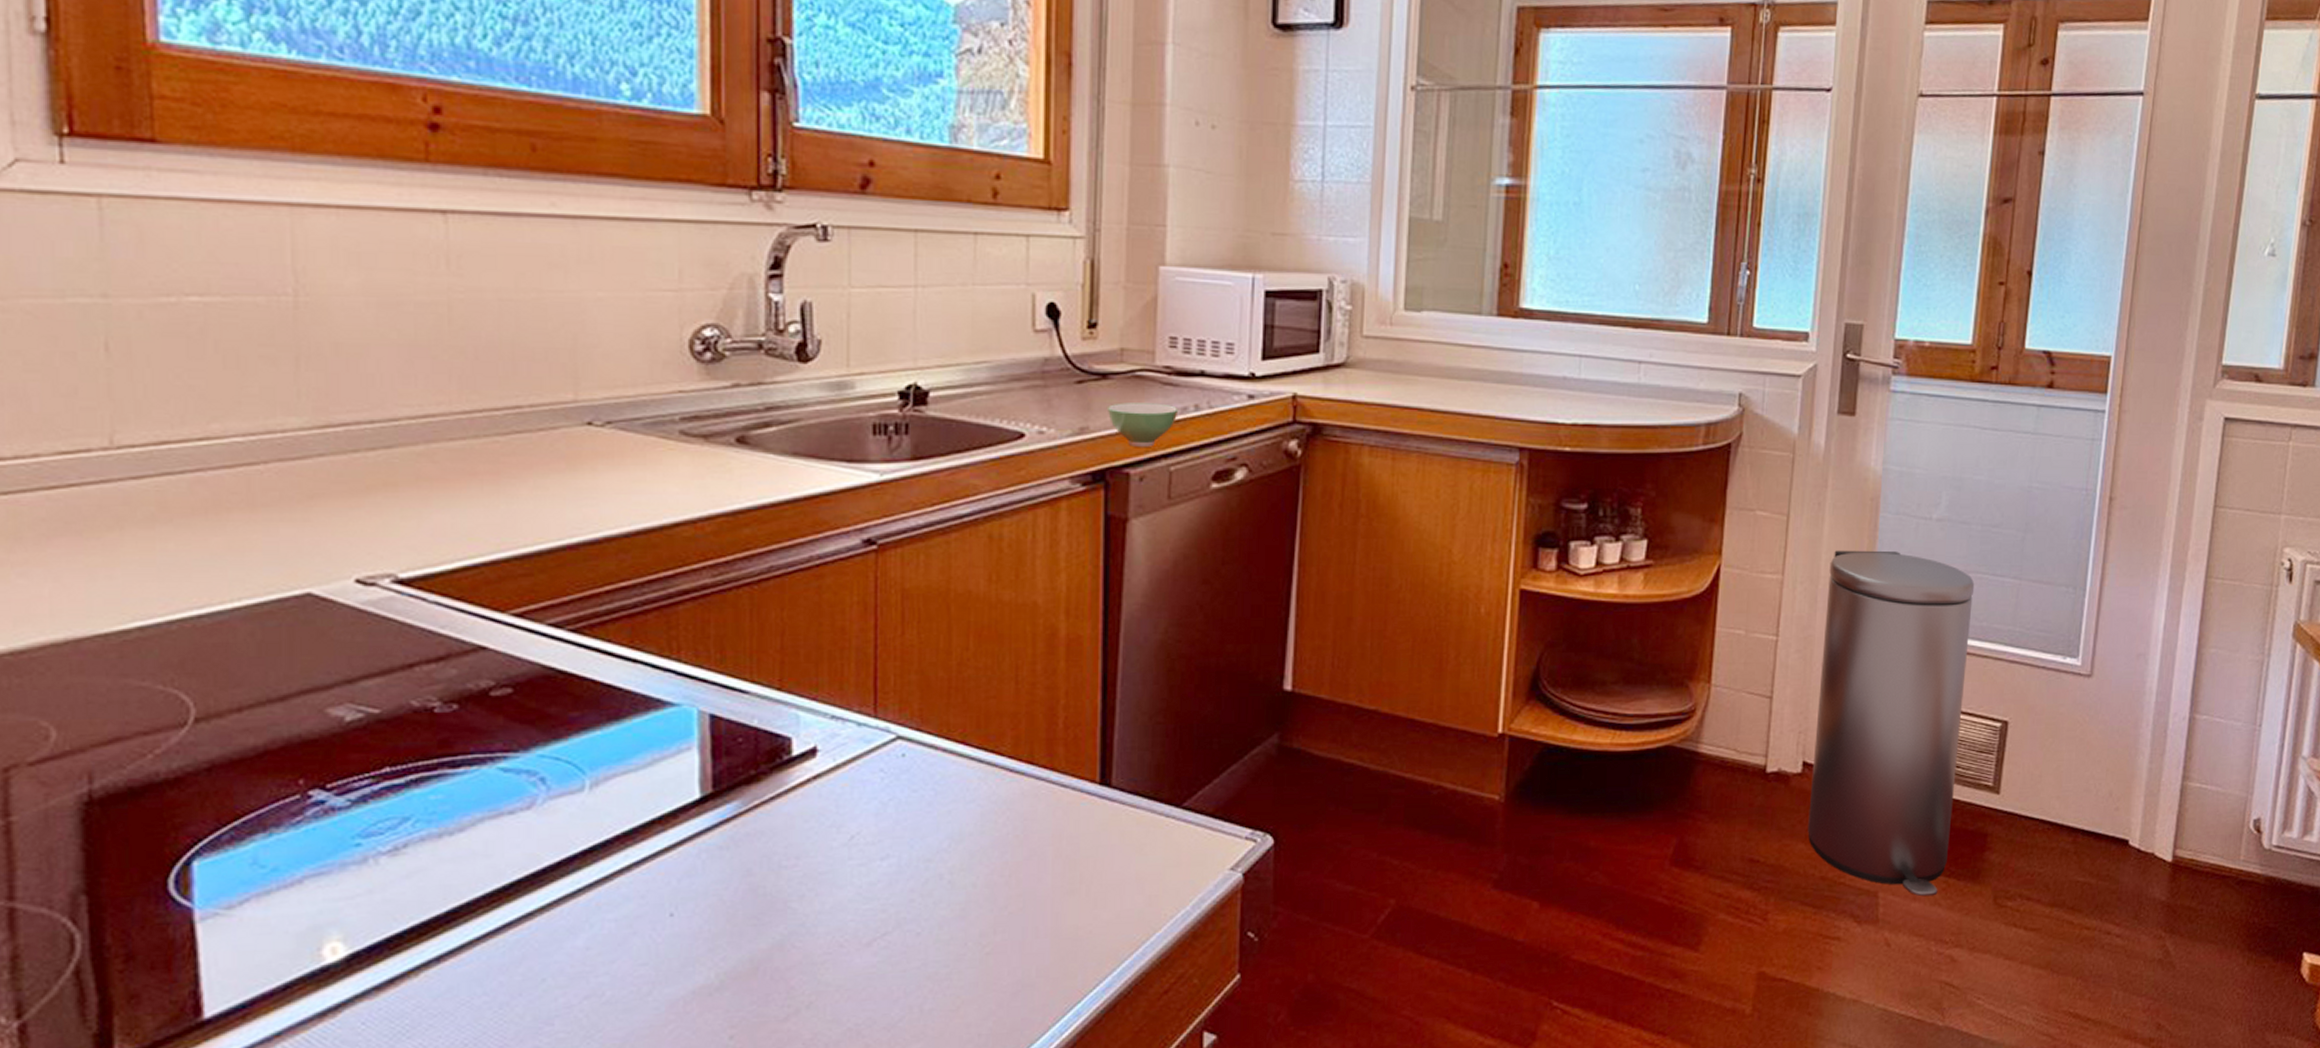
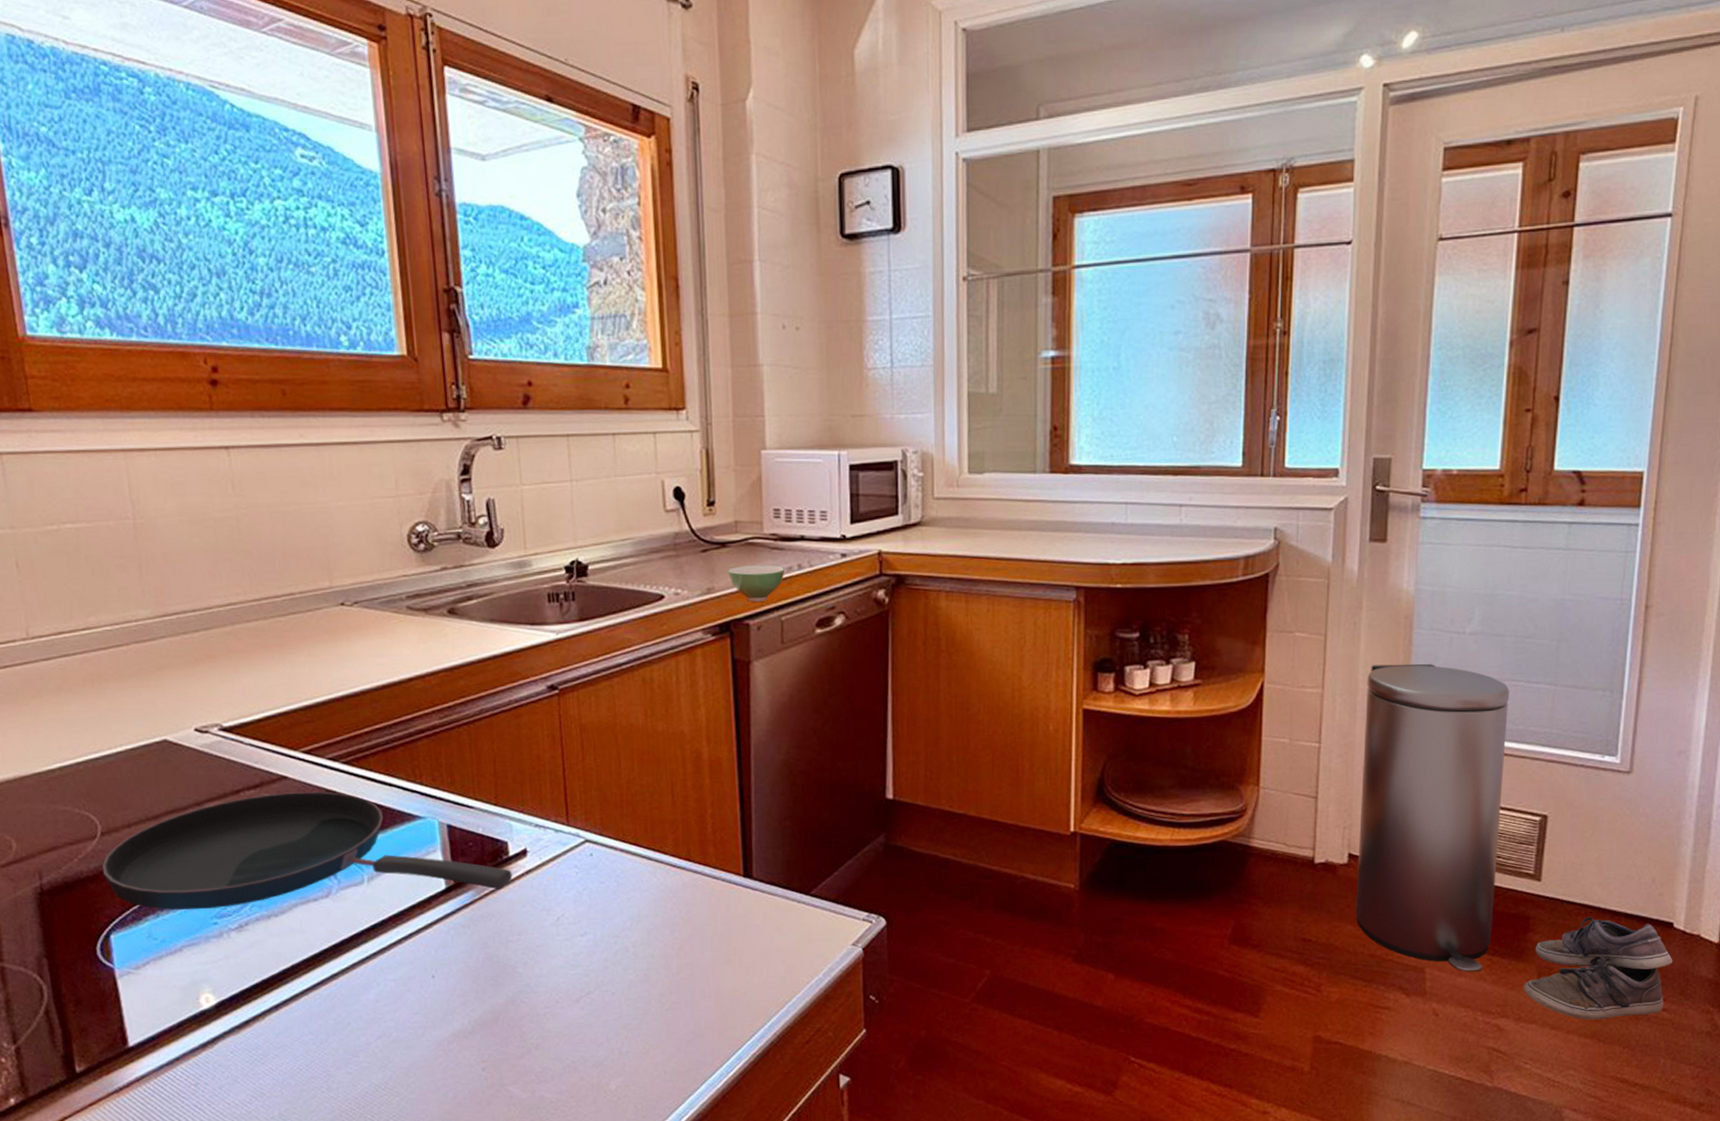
frying pan: none [190,668,794,827] -> present [101,791,513,910]
shoe: none [1979,833,2127,949] -> present [1524,917,1673,1020]

